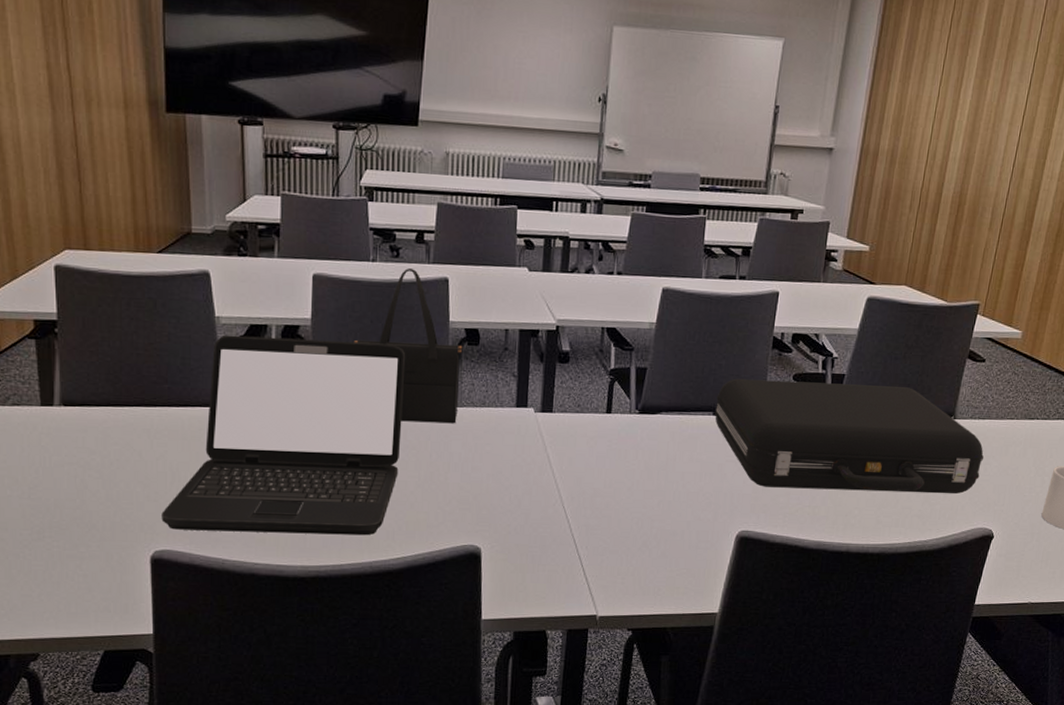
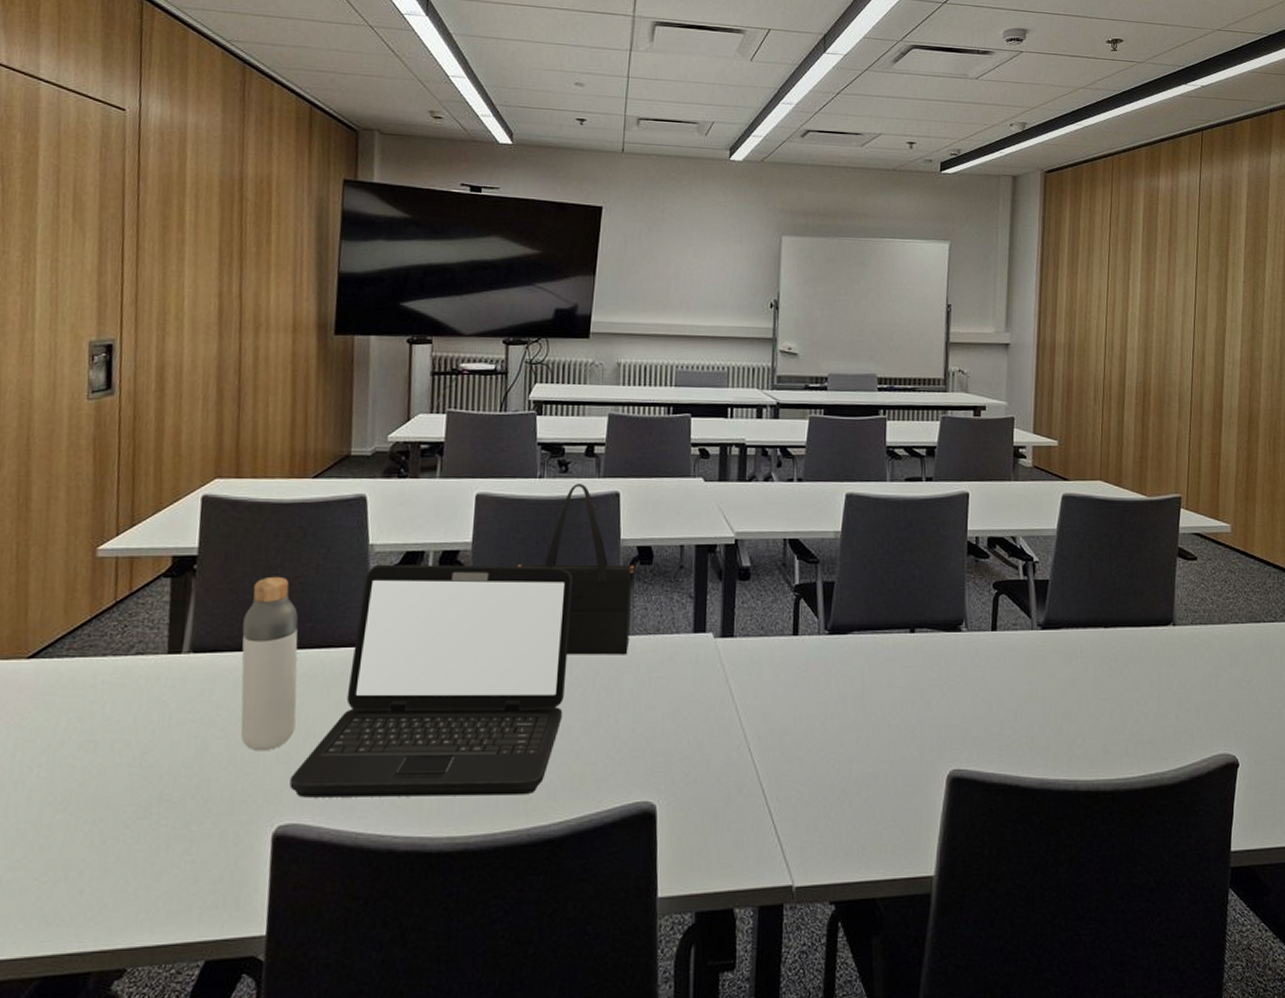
bottle: none [106,342,162,491] -> present [240,576,299,751]
briefcase: present [714,378,984,494] -> none [911,589,1212,715]

